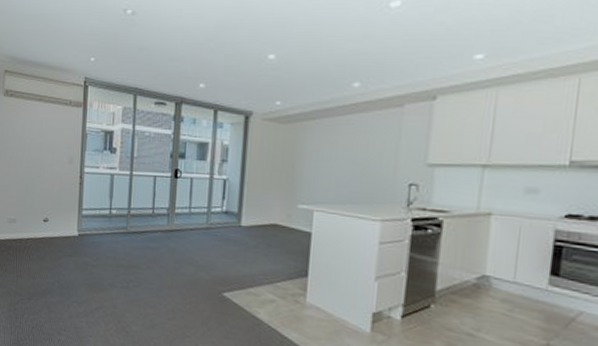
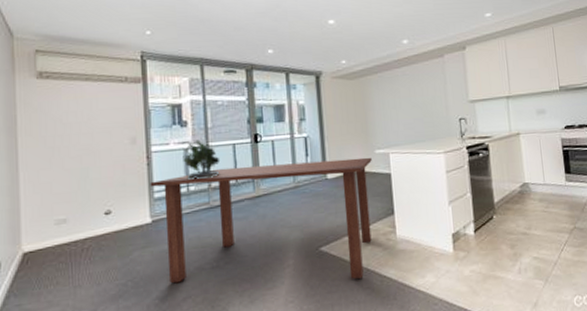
dining table: none [80,197,292,333] -> present [150,157,372,284]
potted plant: none [109,166,141,205] -> present [183,138,221,180]

